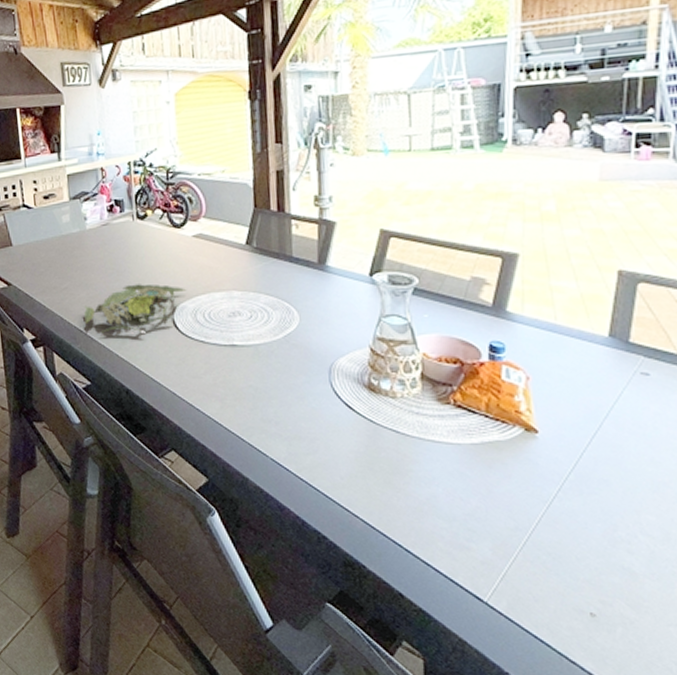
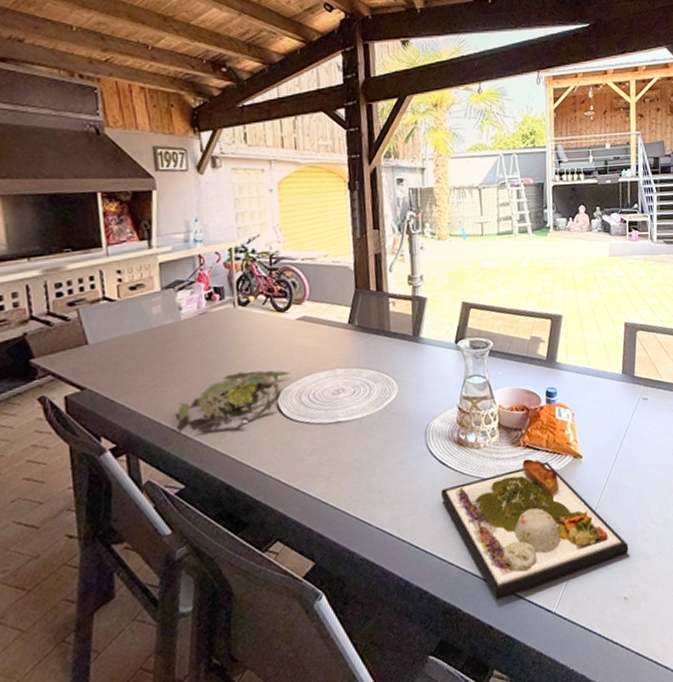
dinner plate: none [346,420,602,569] -> present [441,458,629,600]

